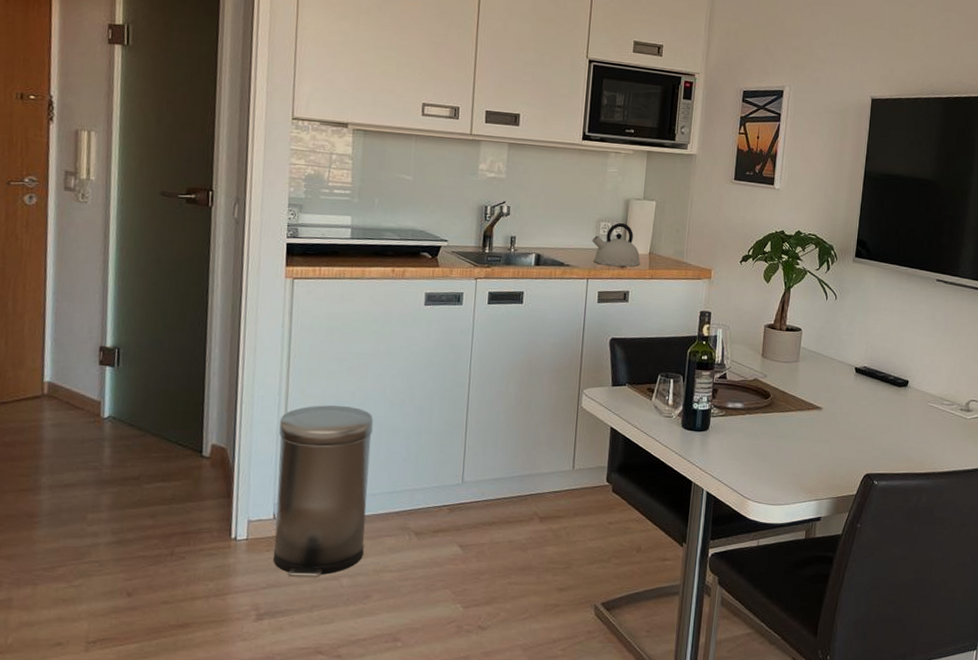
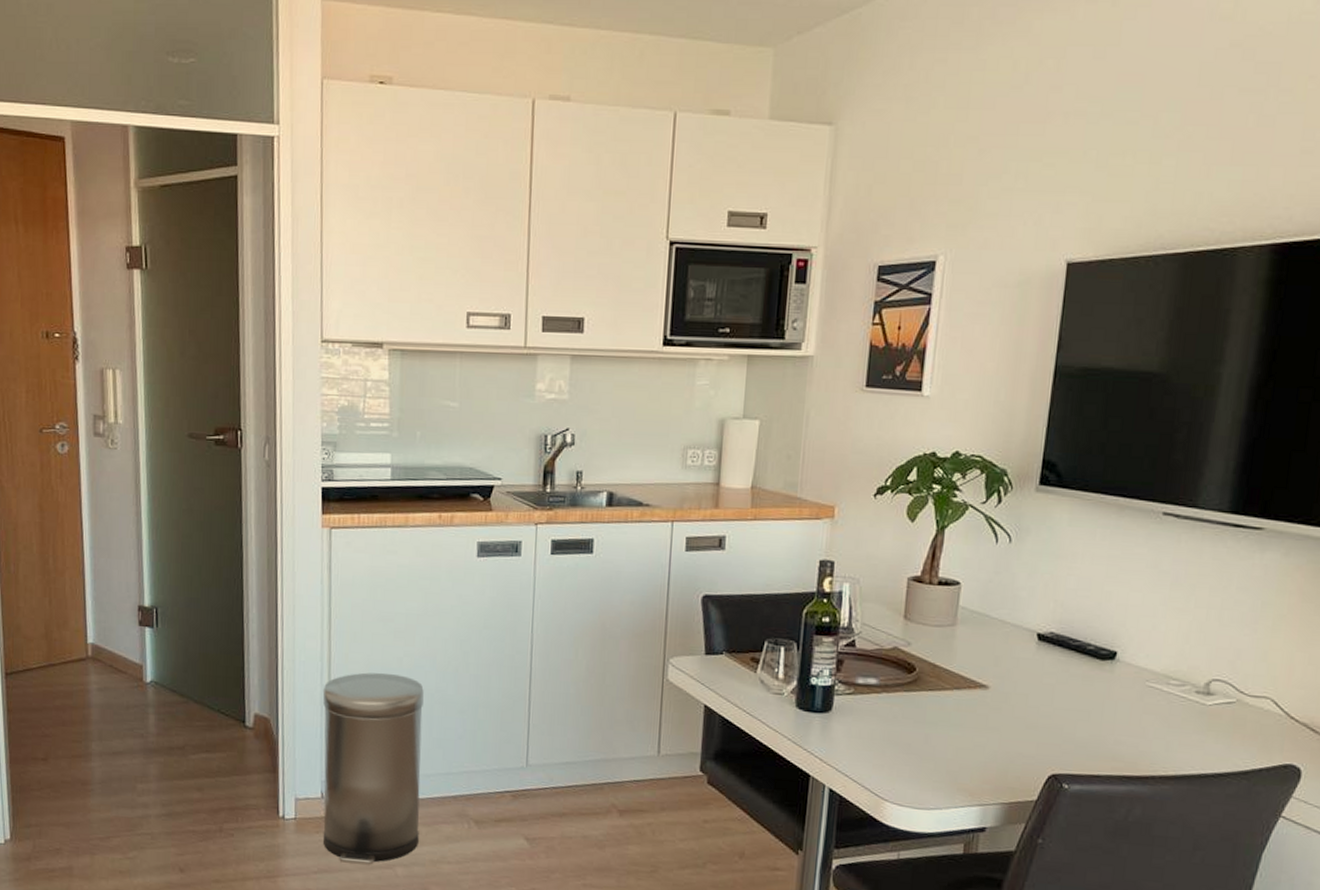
kettle: present [592,222,641,267] -> none [677,449,741,506]

